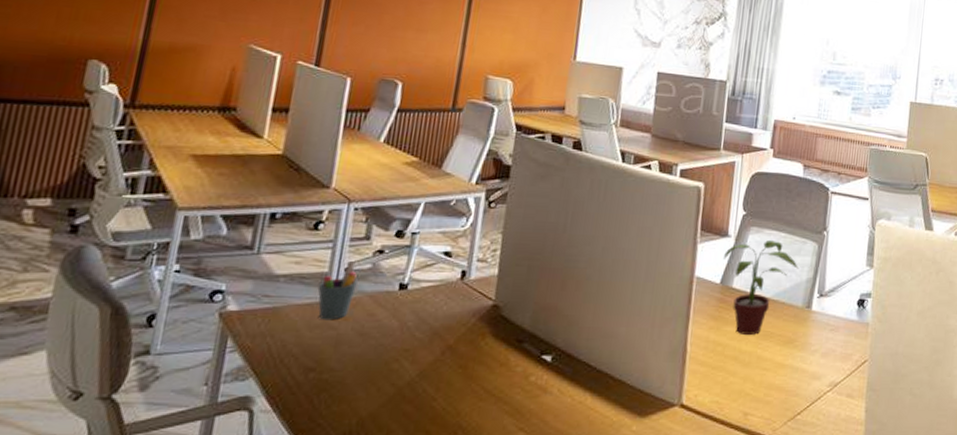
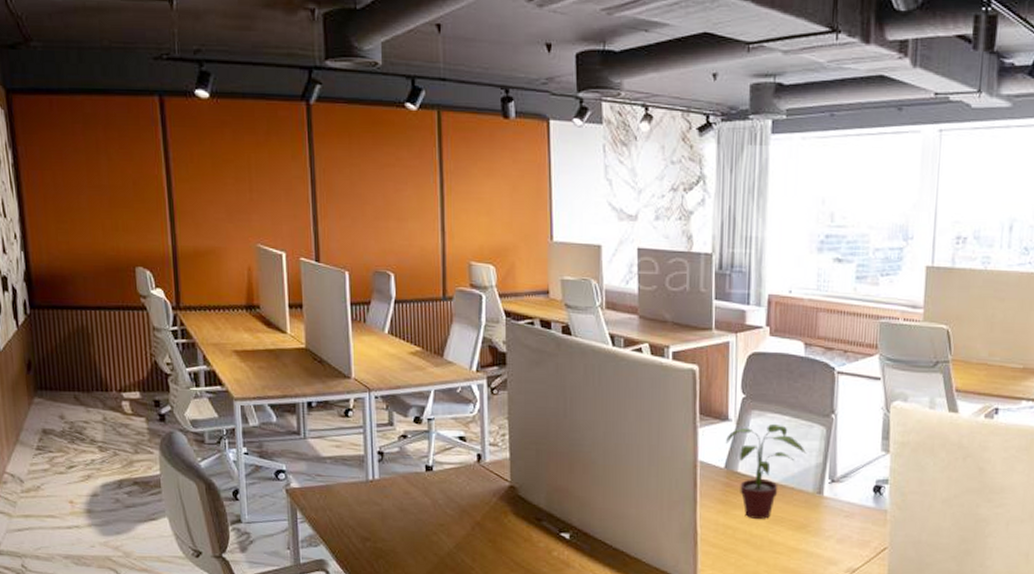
pen holder: present [318,261,358,321] -> none [358,445,390,498]

